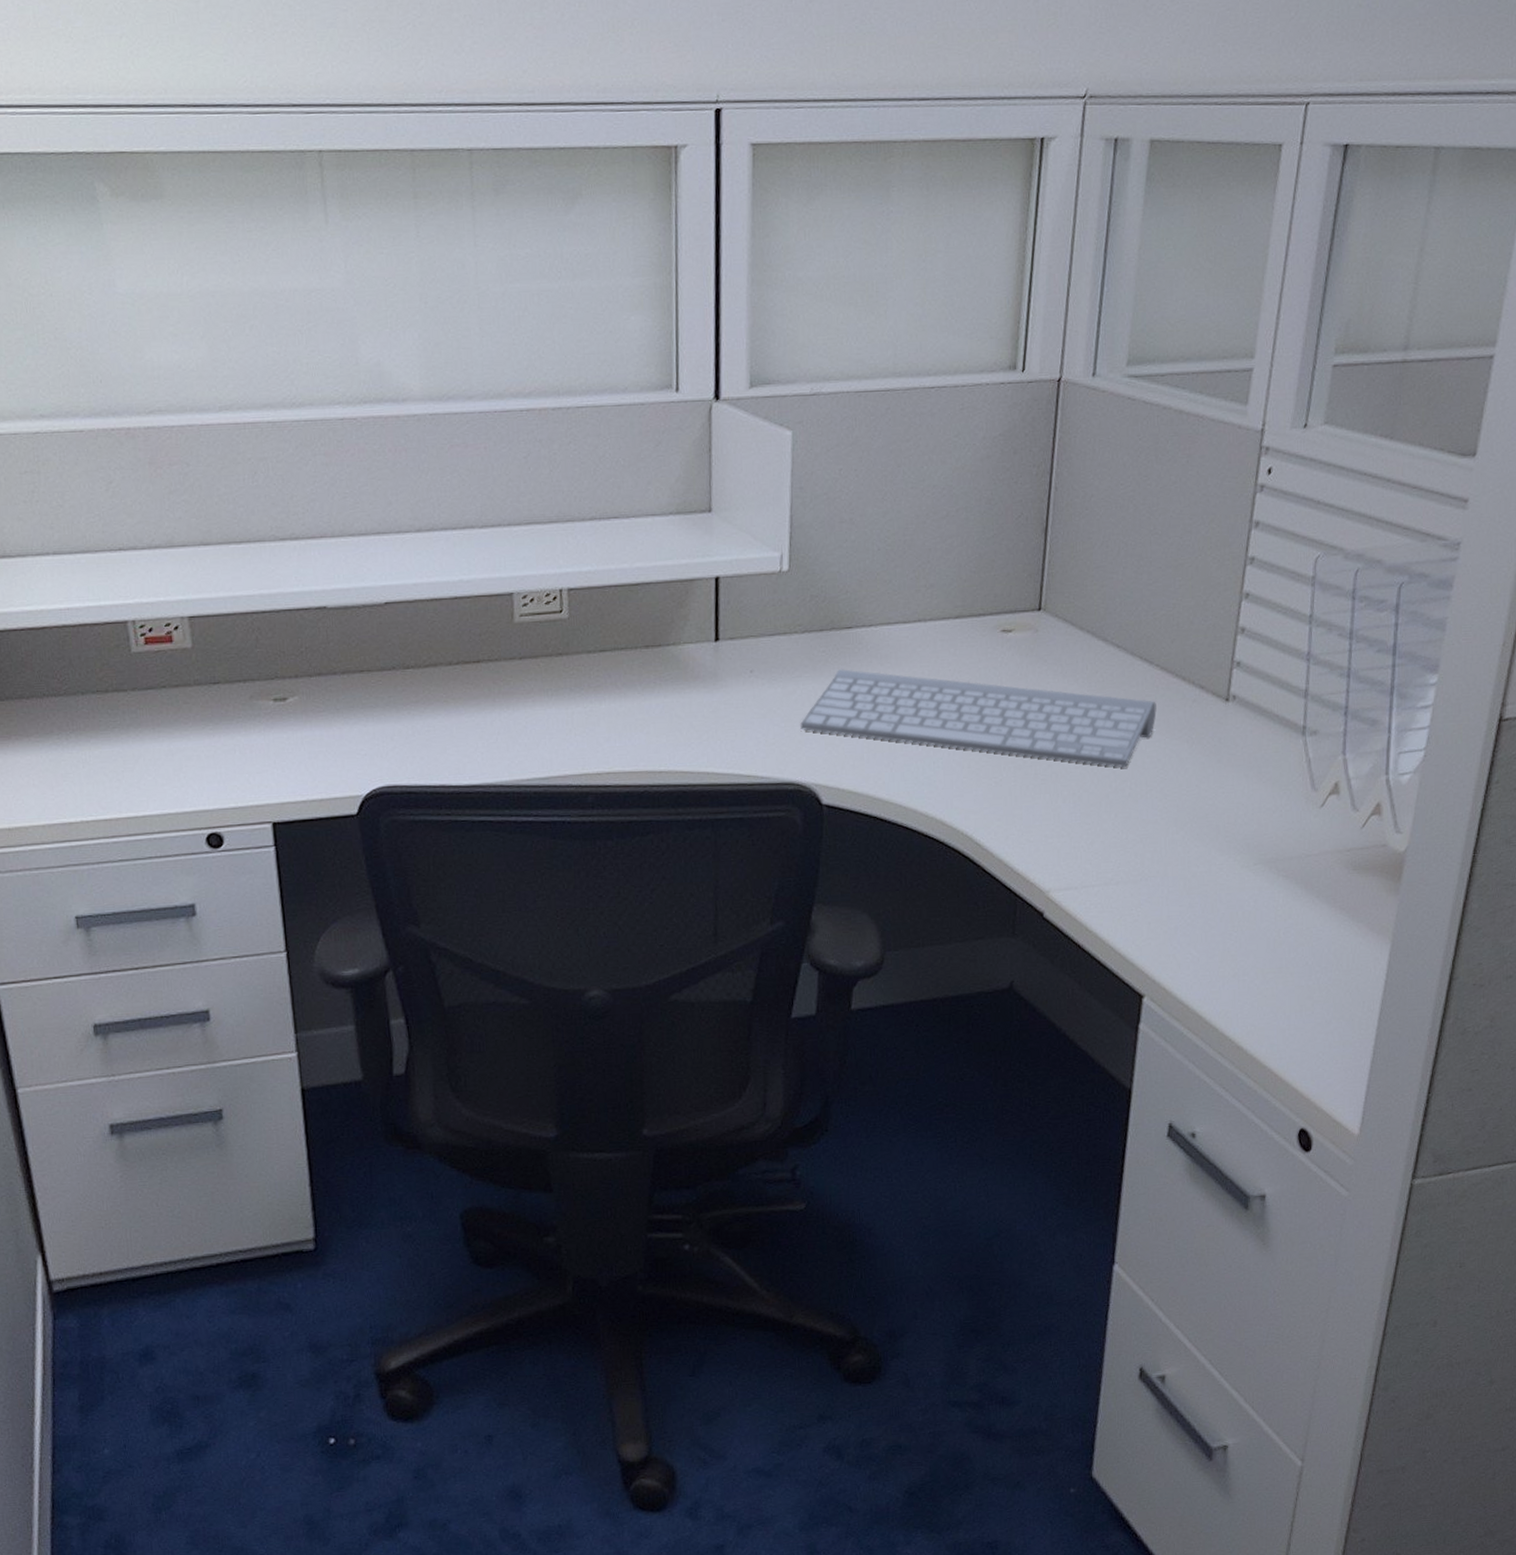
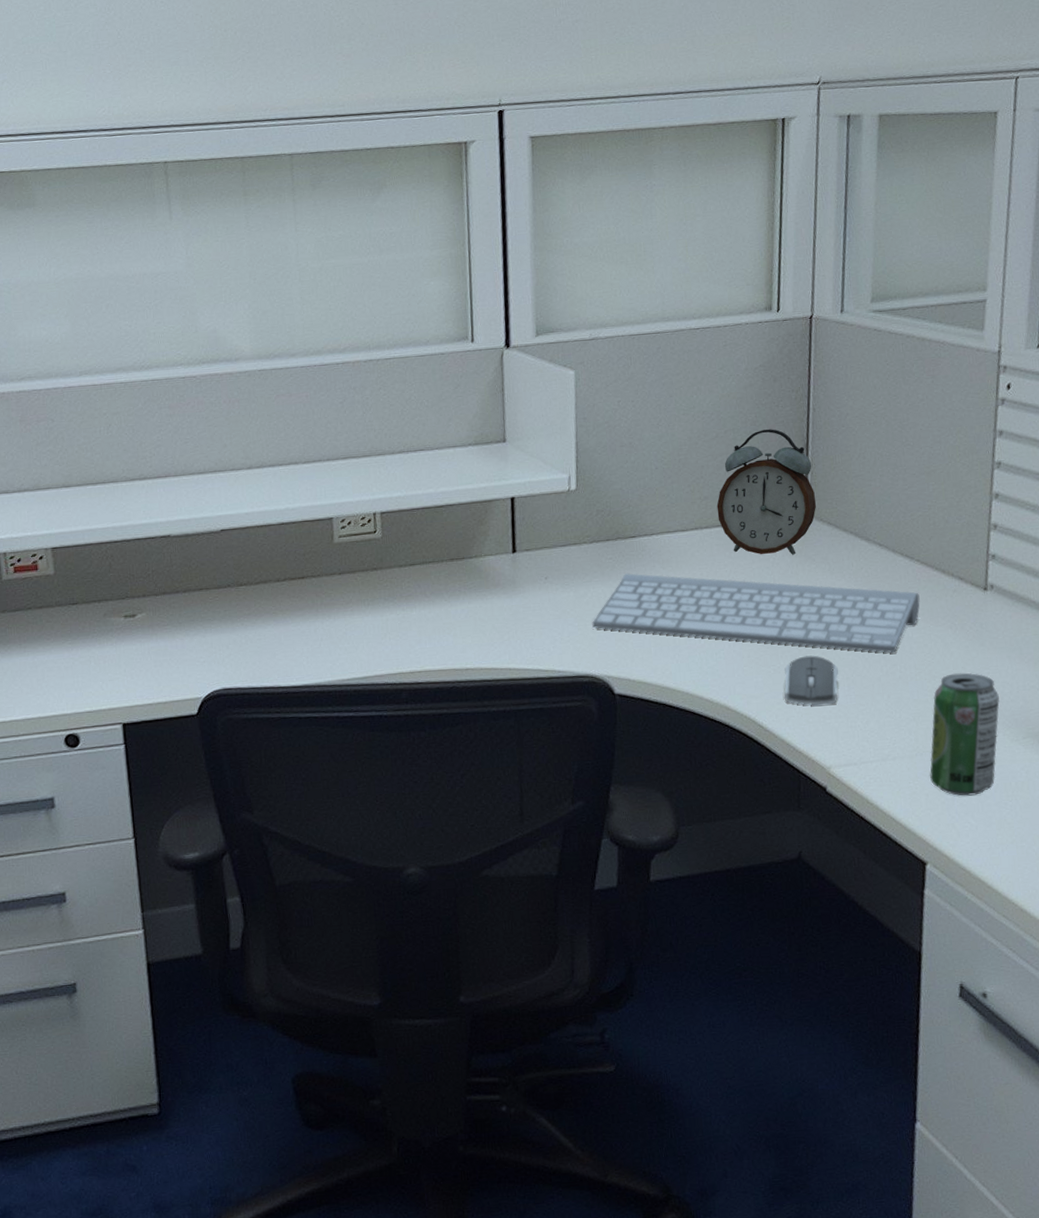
alarm clock: none [943,509,1051,654] -> present [716,429,816,555]
computer mouse: none [1005,767,1064,823] -> present [784,655,839,706]
beverage can: none [1154,791,1232,925] -> present [930,672,1000,796]

